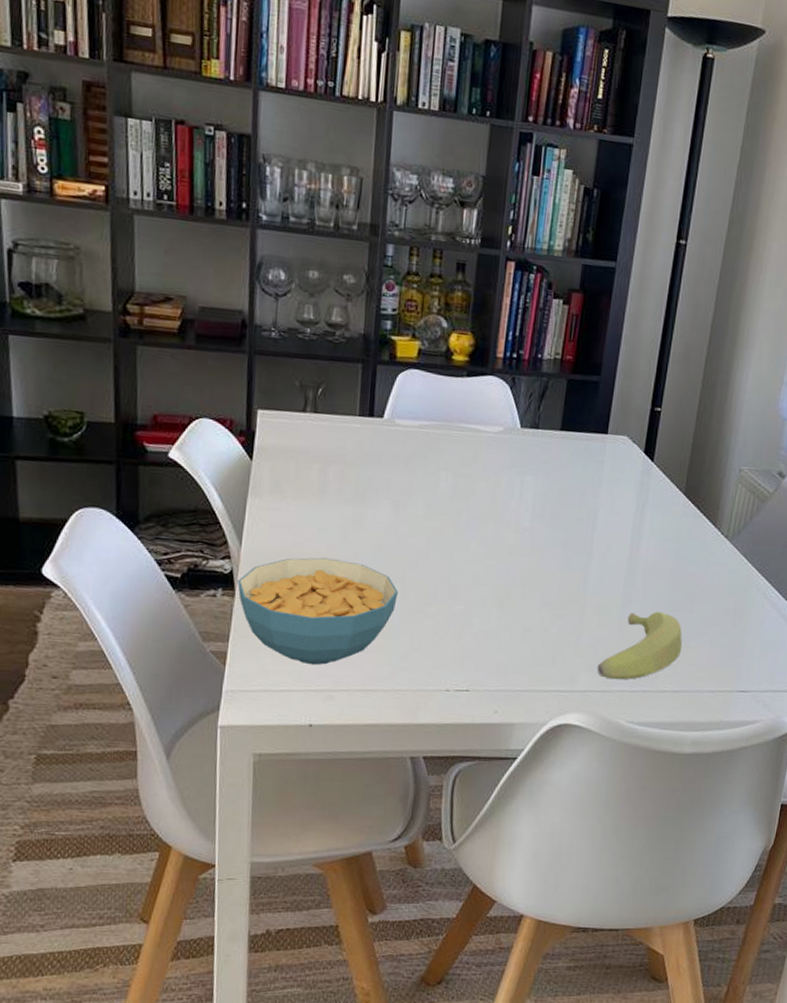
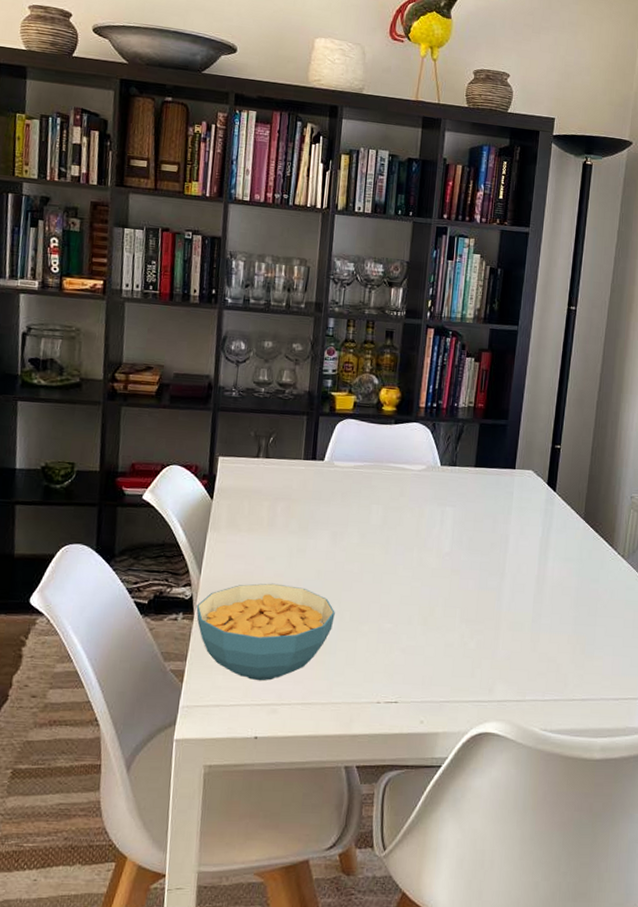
banana: present [597,612,683,680] -> none [512,626,588,690]

